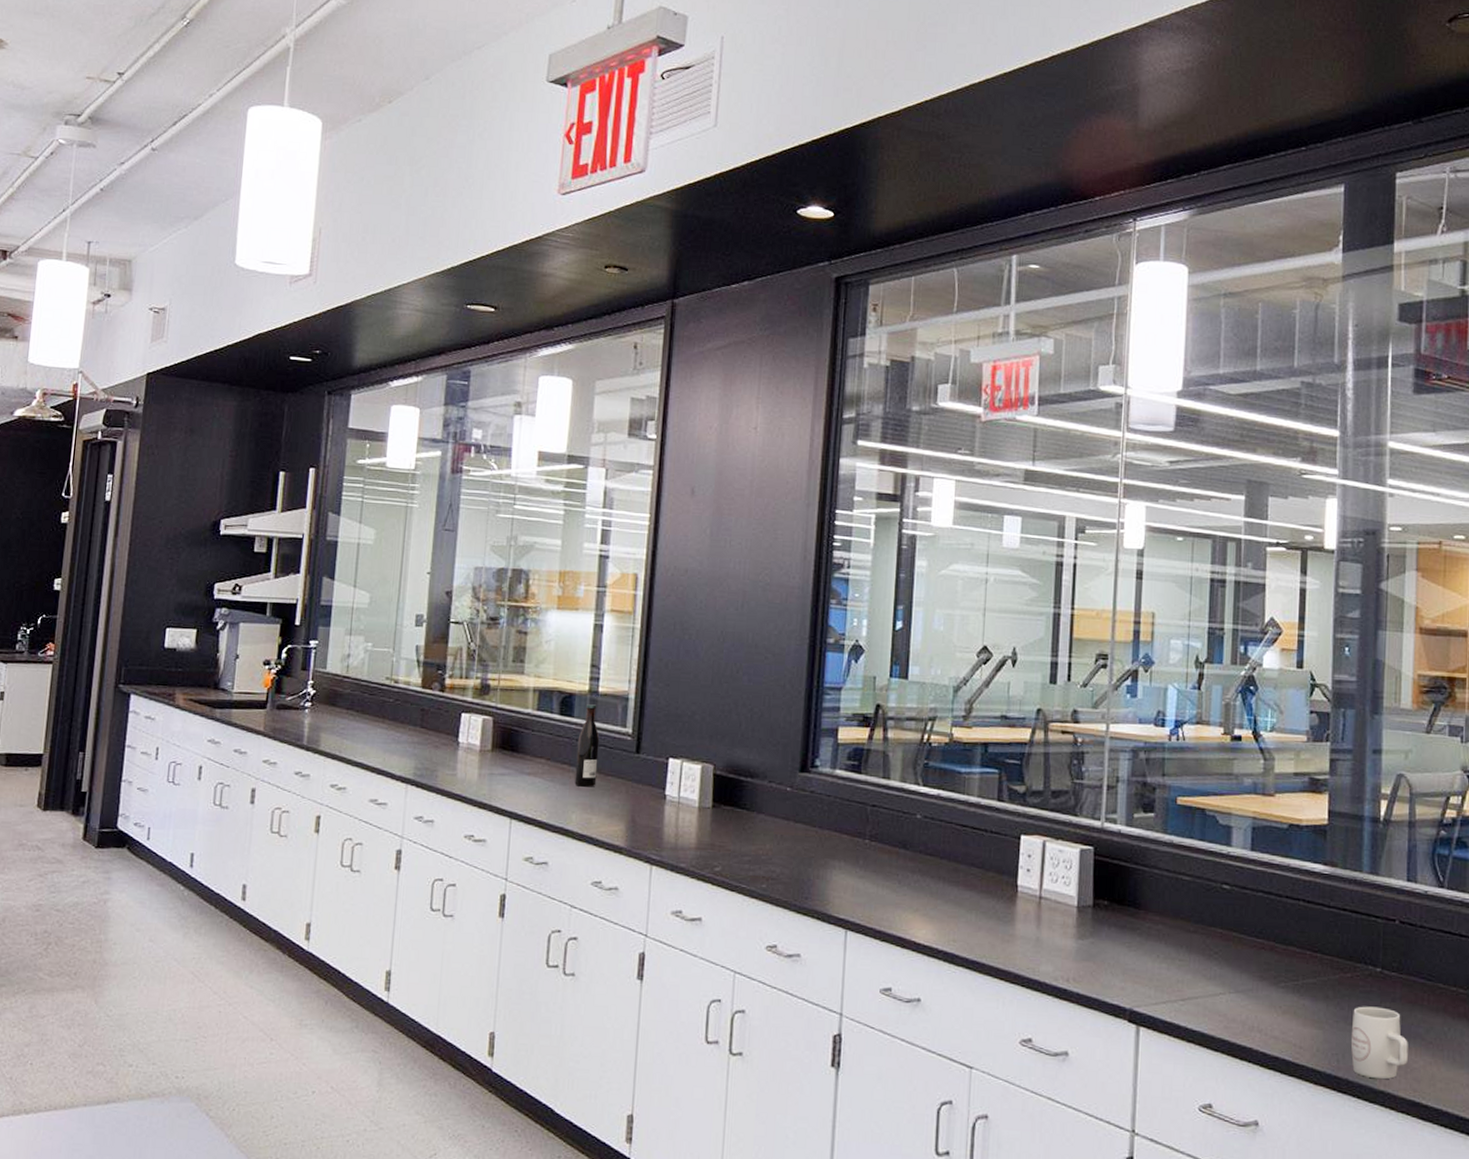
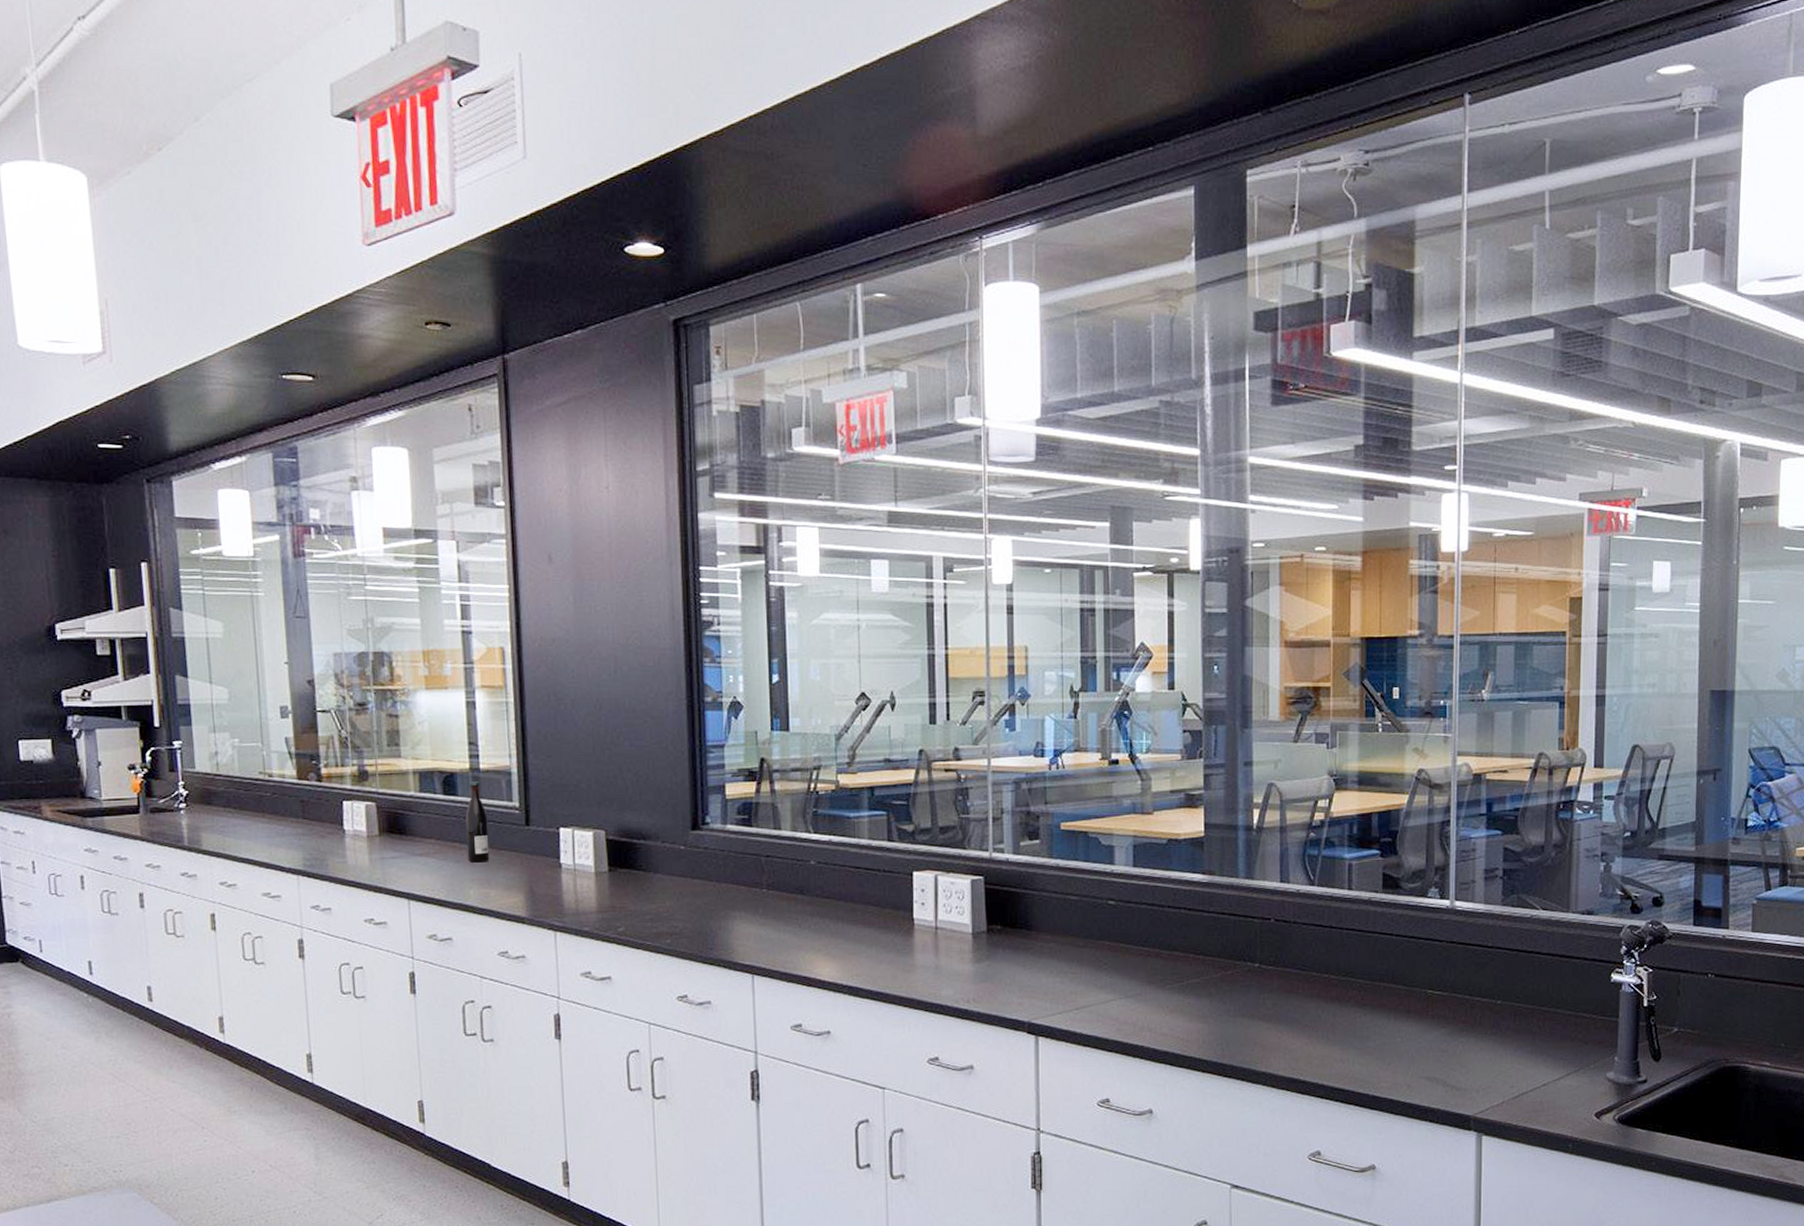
mug: present [1350,1006,1408,1080] -> none [1233,998,1286,1062]

